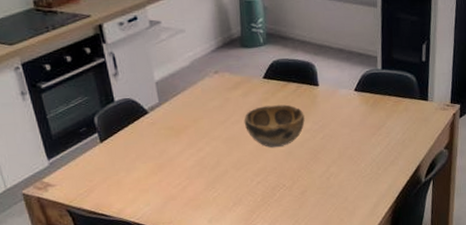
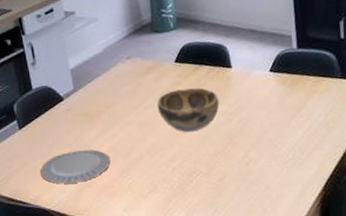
plate: none [123,163,196,197] -> present [40,149,111,184]

